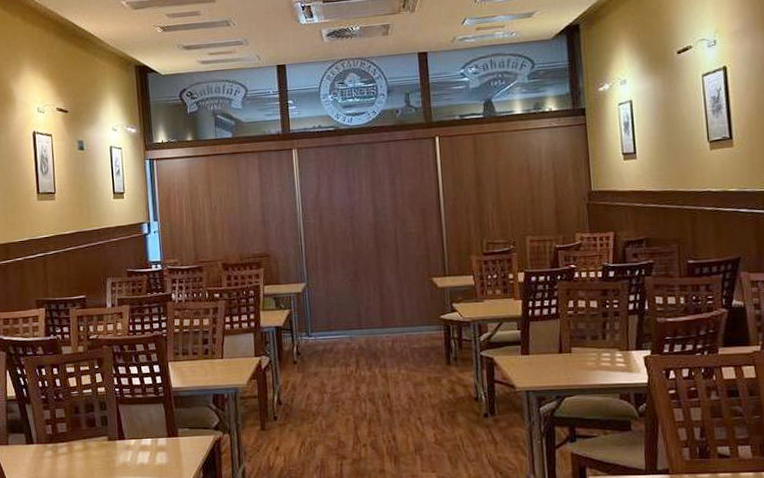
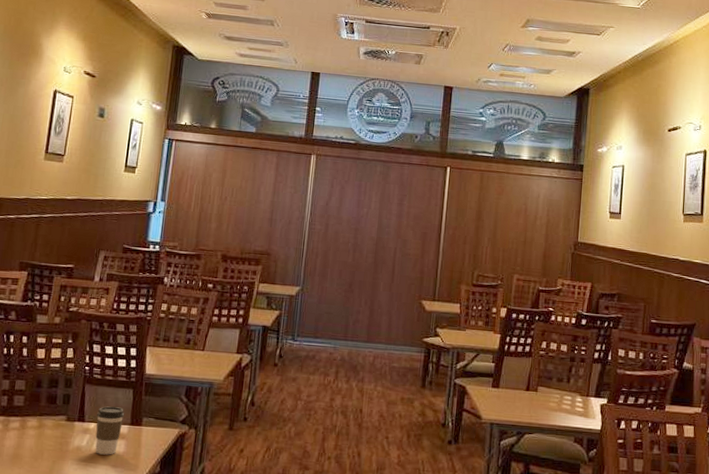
coffee cup: none [135,422,161,468] -> present [95,406,125,455]

